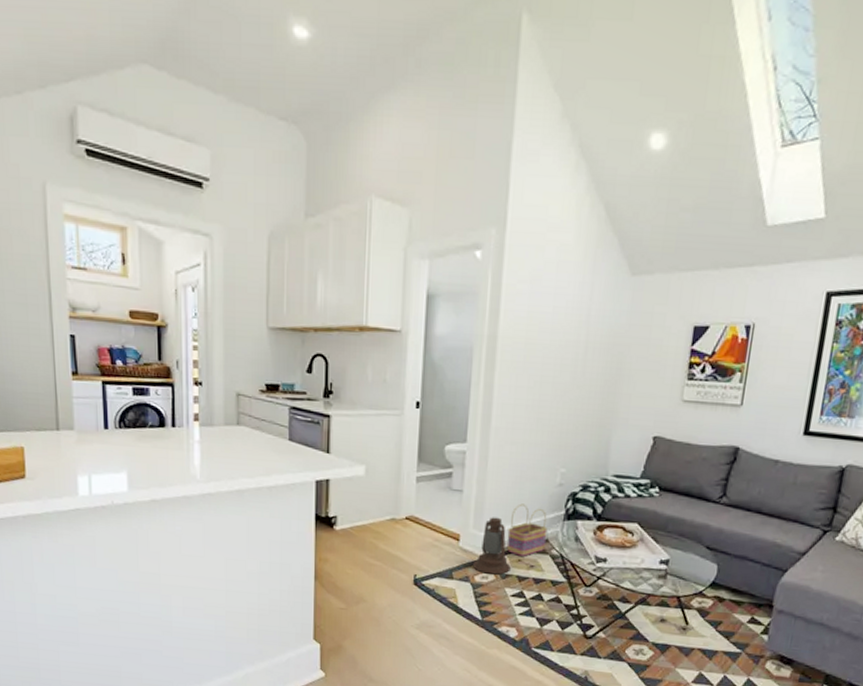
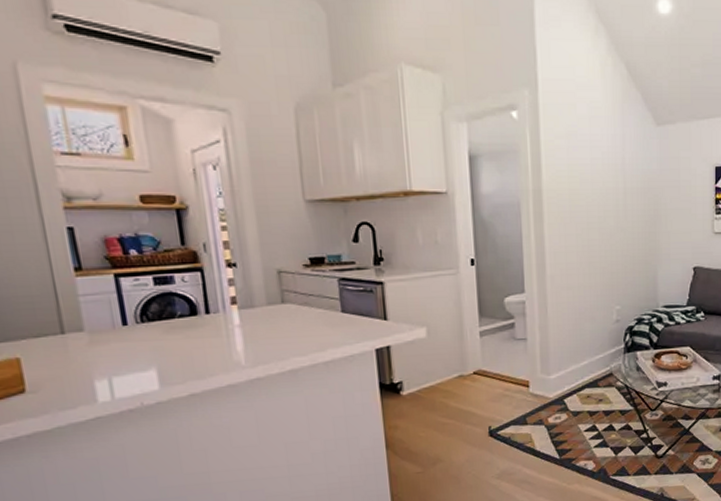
lantern: present [473,517,512,575] -> none [545,359,582,414]
basket: present [507,503,548,556] -> none [574,343,611,392]

